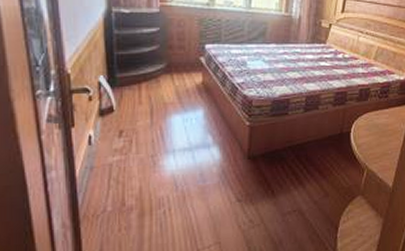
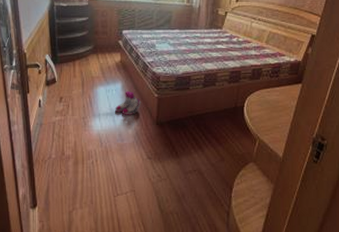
boots: none [195,119,229,149] -> present [115,91,142,115]

